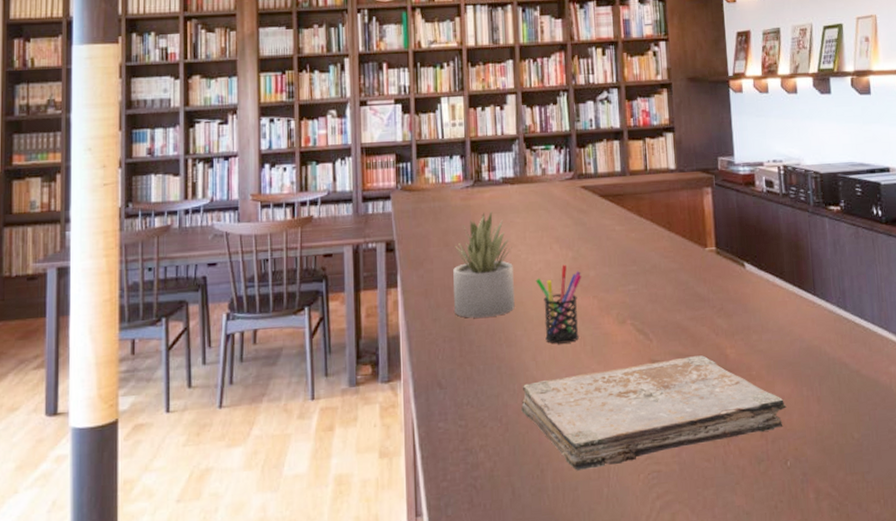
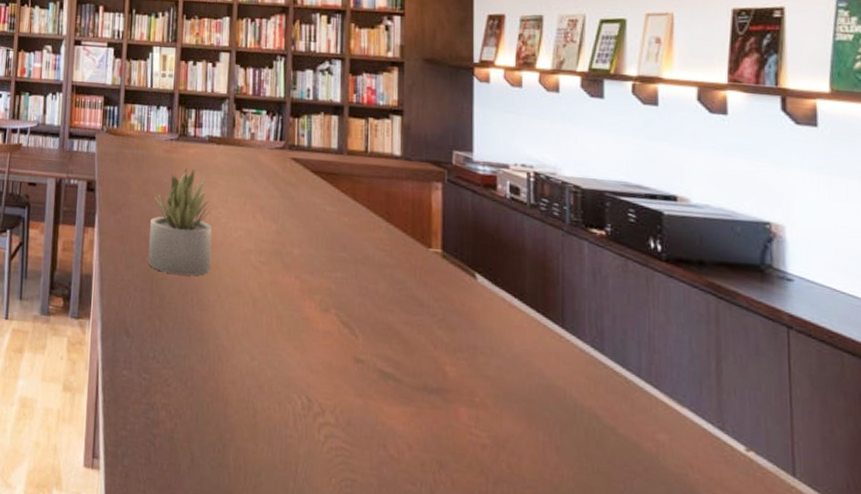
book: present [521,355,787,471] -> none [208,351,516,470]
pen holder: present [536,264,582,344] -> none [234,236,285,320]

